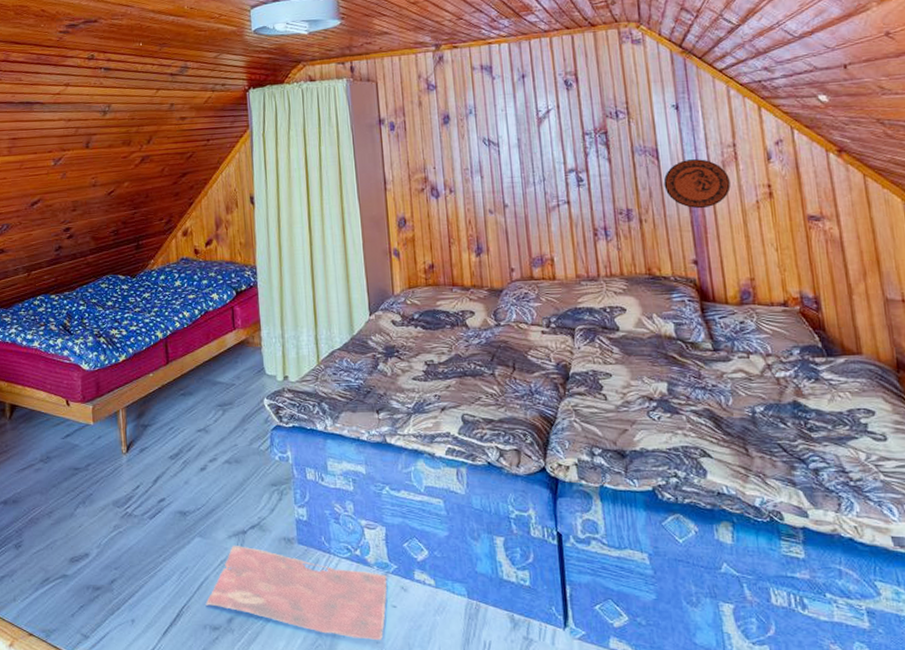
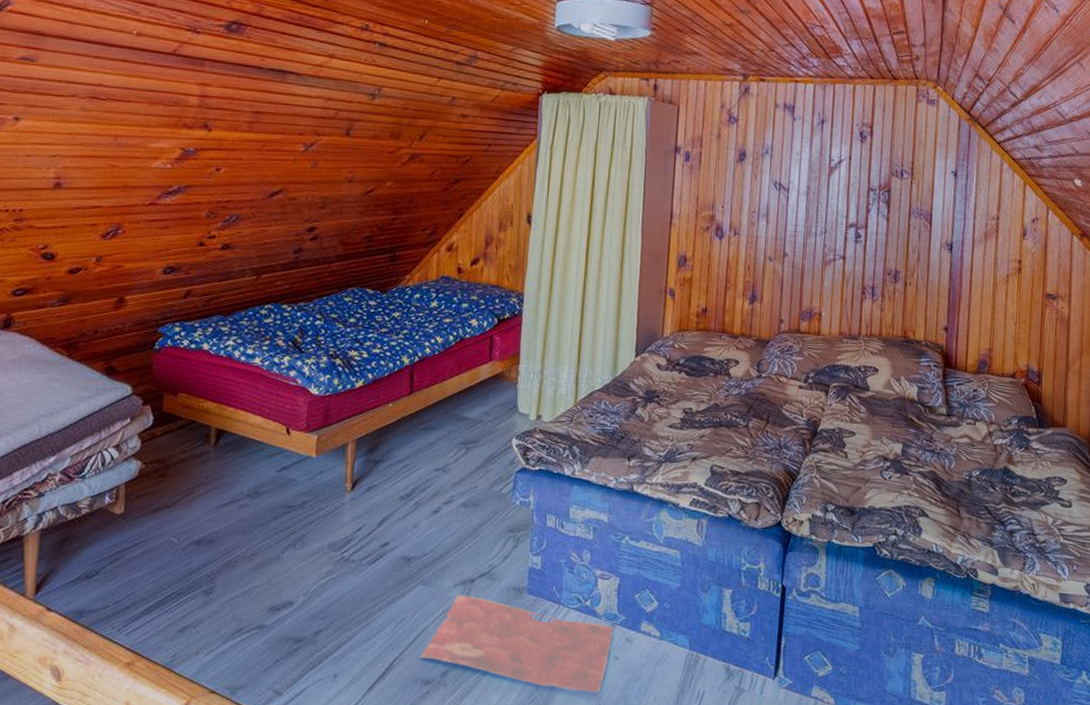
decorative plate: present [663,159,731,209] -> none [931,227,989,277]

